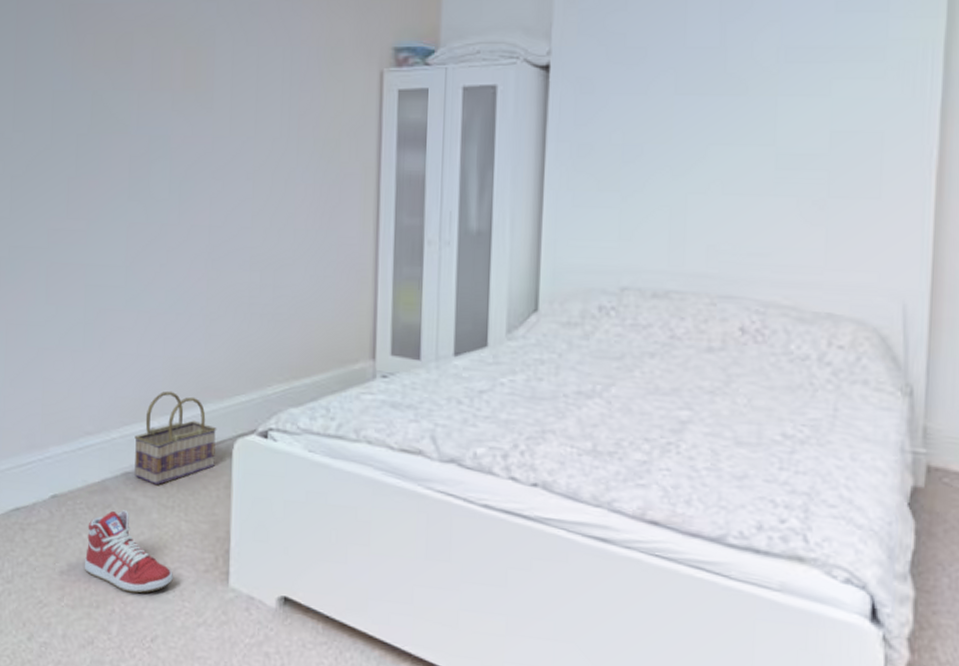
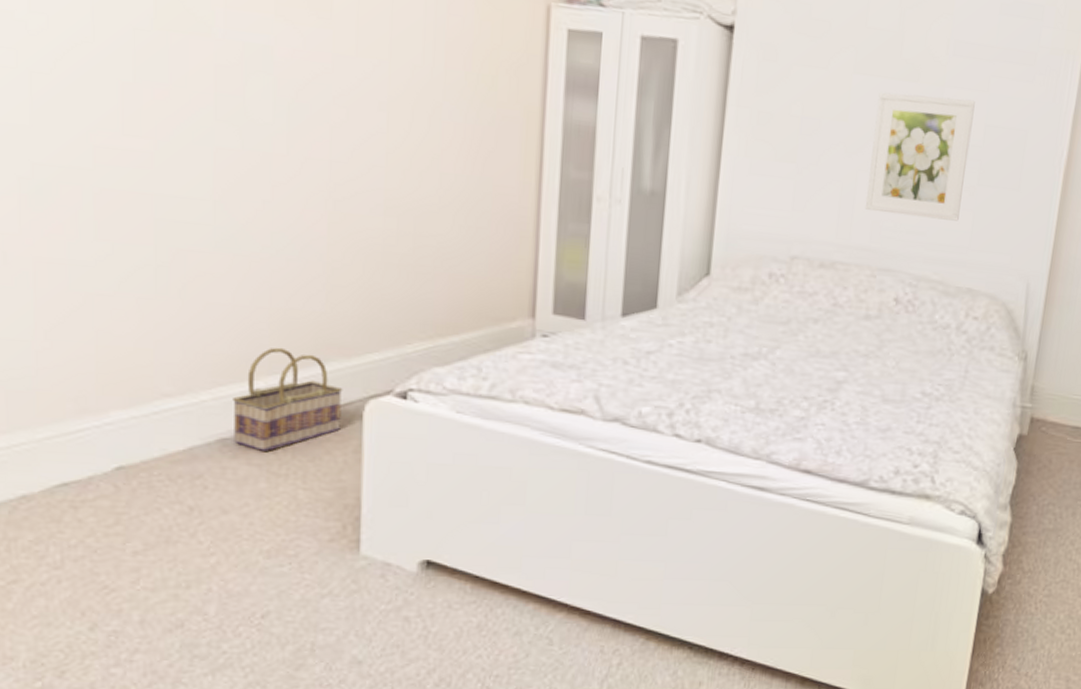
sneaker: present [84,510,173,594] -> none [167,480,289,569]
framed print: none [697,106,816,239] -> present [864,92,975,221]

